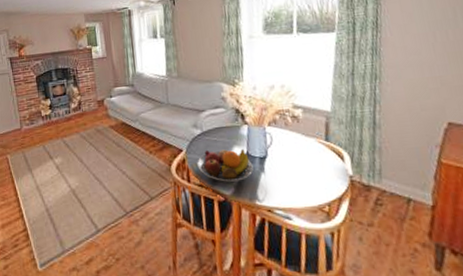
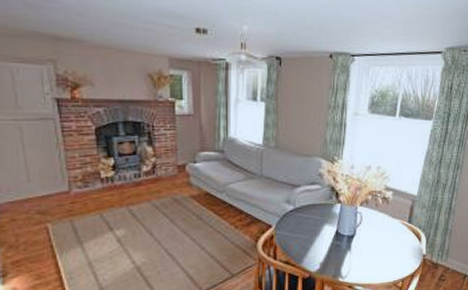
fruit bowl: present [197,149,254,182] -> none [286,226,341,259]

